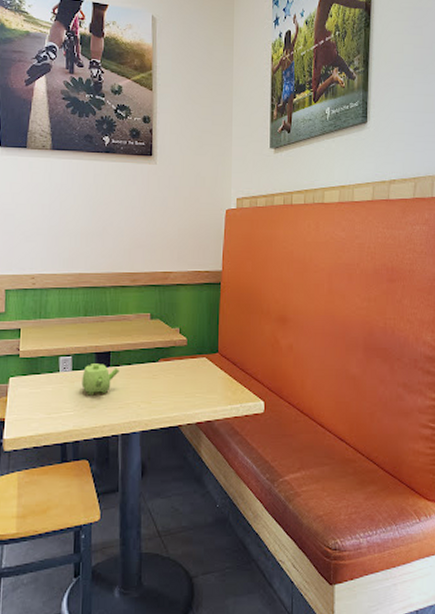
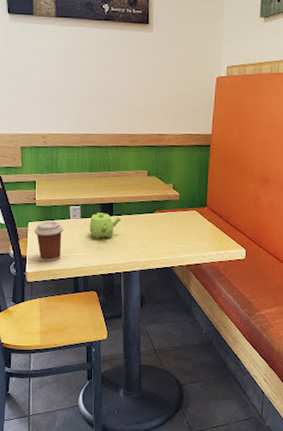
coffee cup: none [15,374,52,425] -> present [33,220,64,262]

